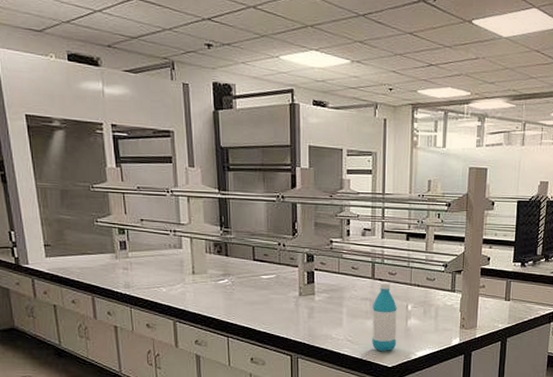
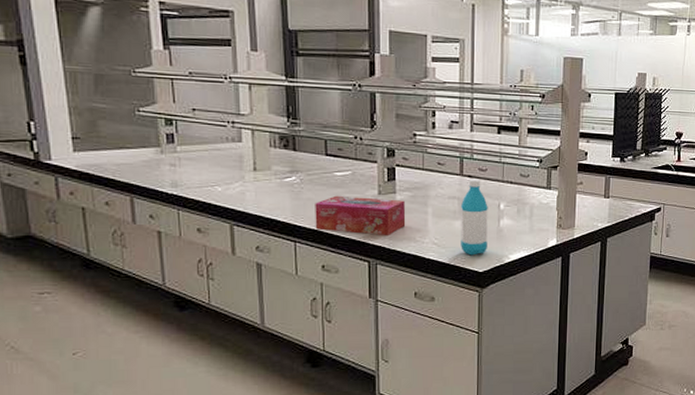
tissue box: none [244,296,323,332] -> present [315,195,406,235]

